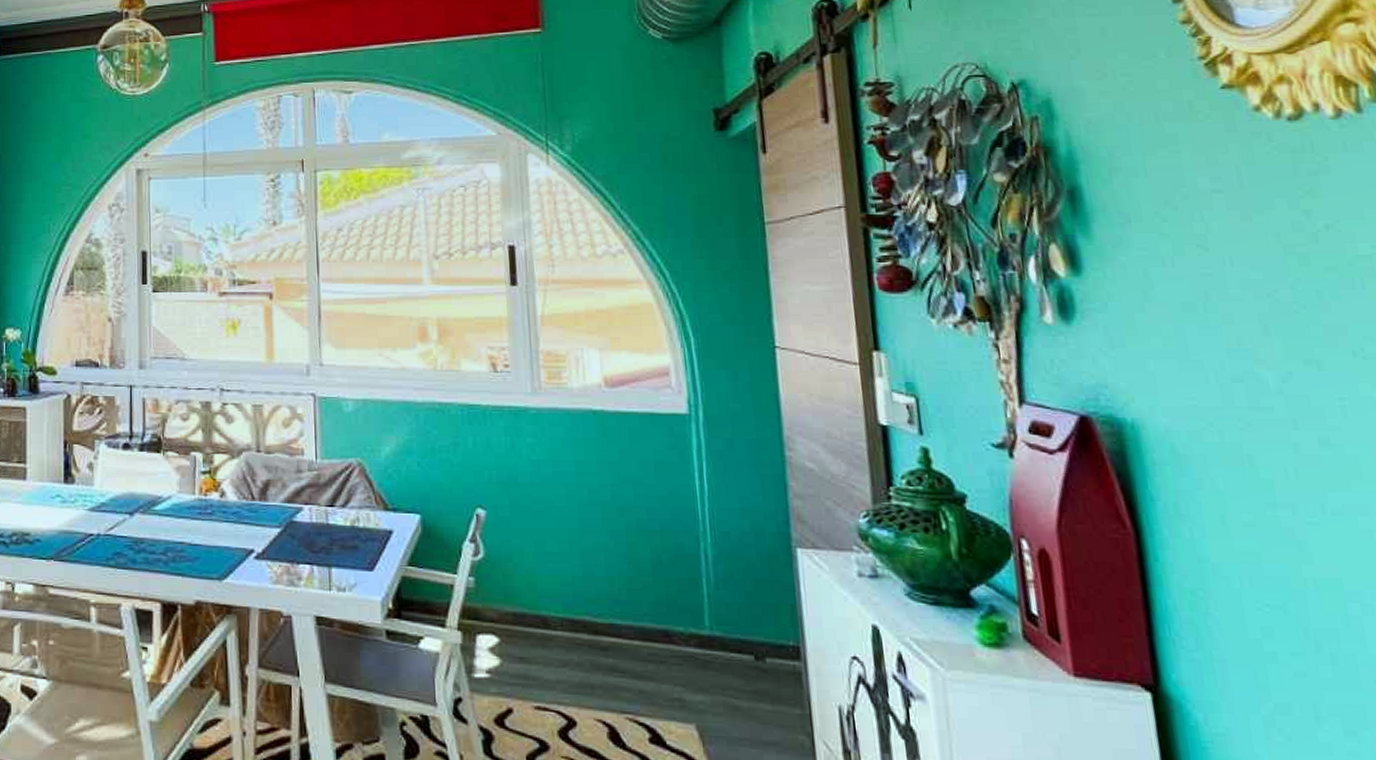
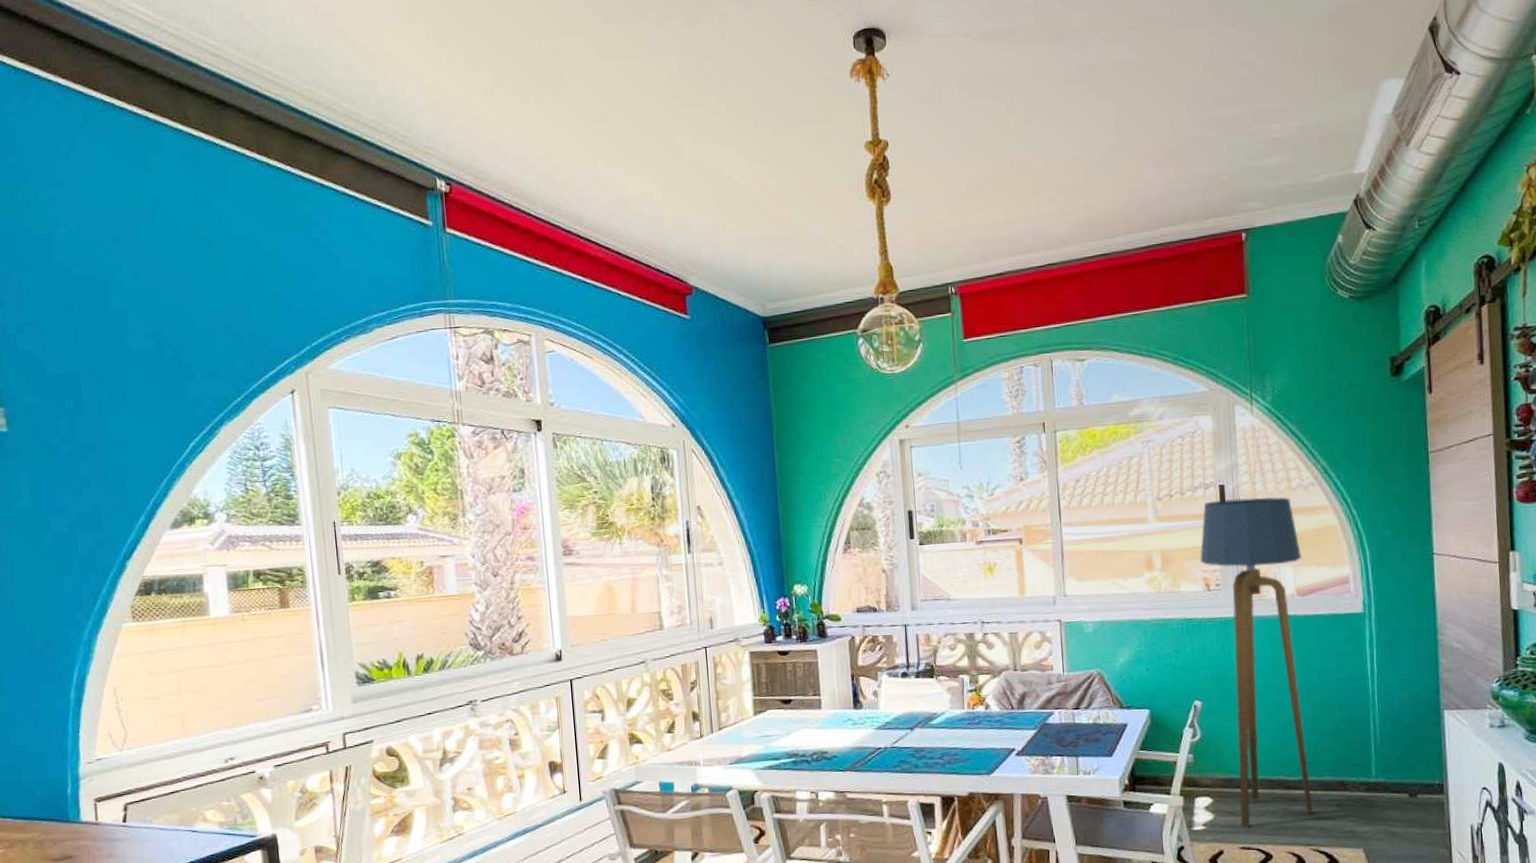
floor lamp: none [485,263,629,682] -> present [1200,497,1313,828]

